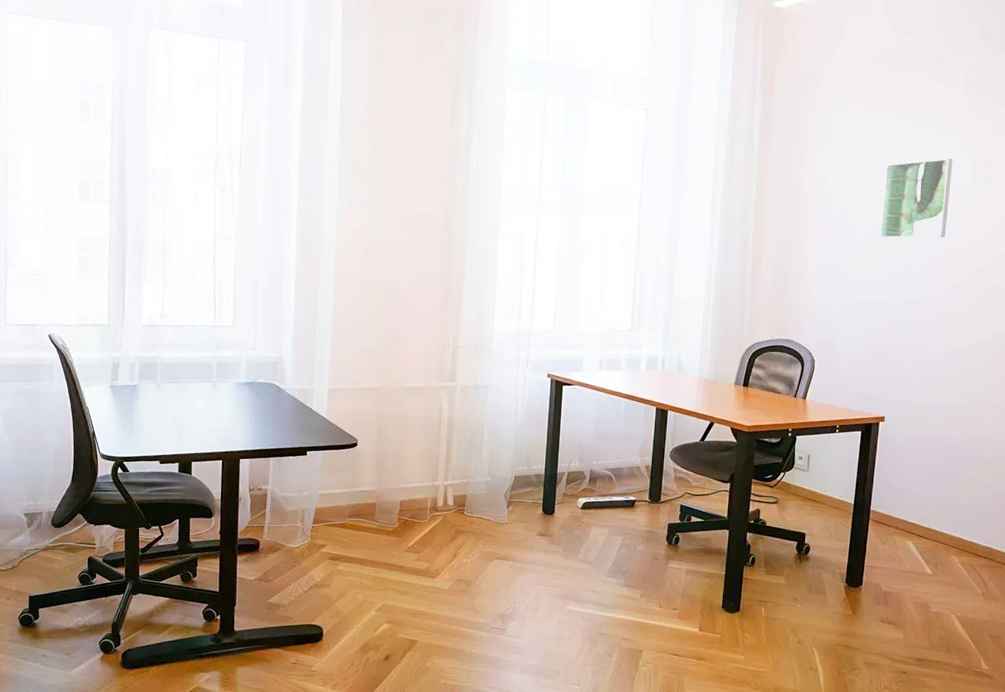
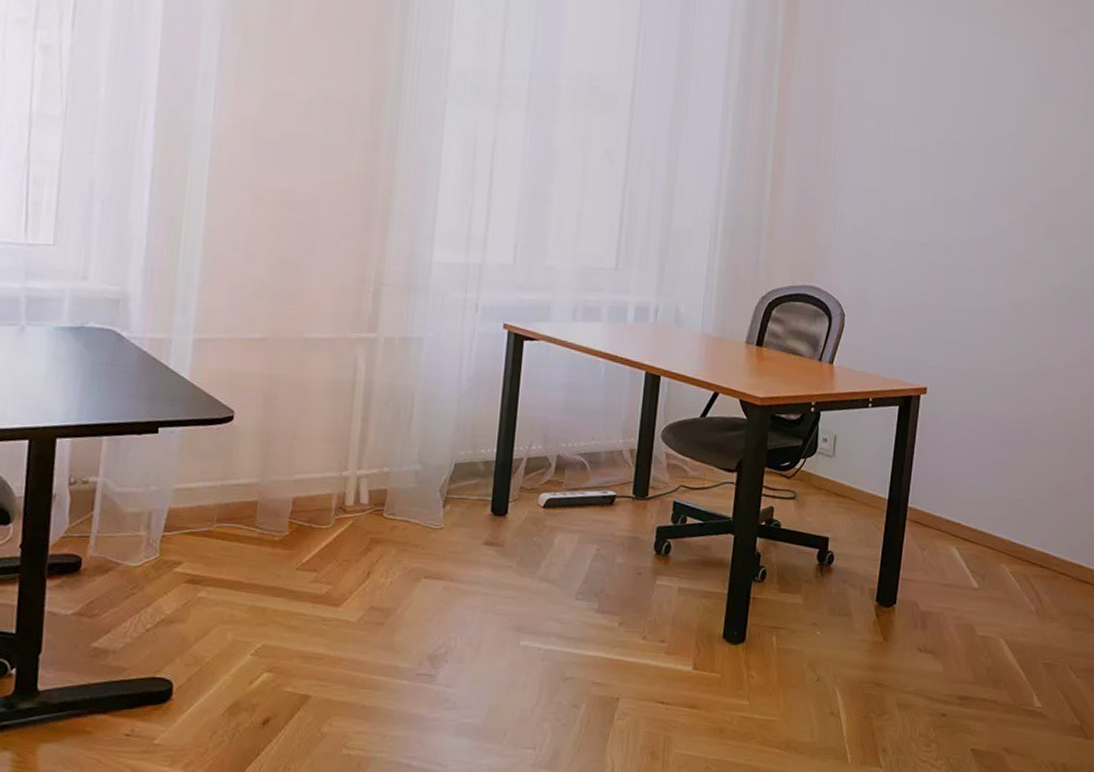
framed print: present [880,158,953,239] -> none [926,66,1012,165]

